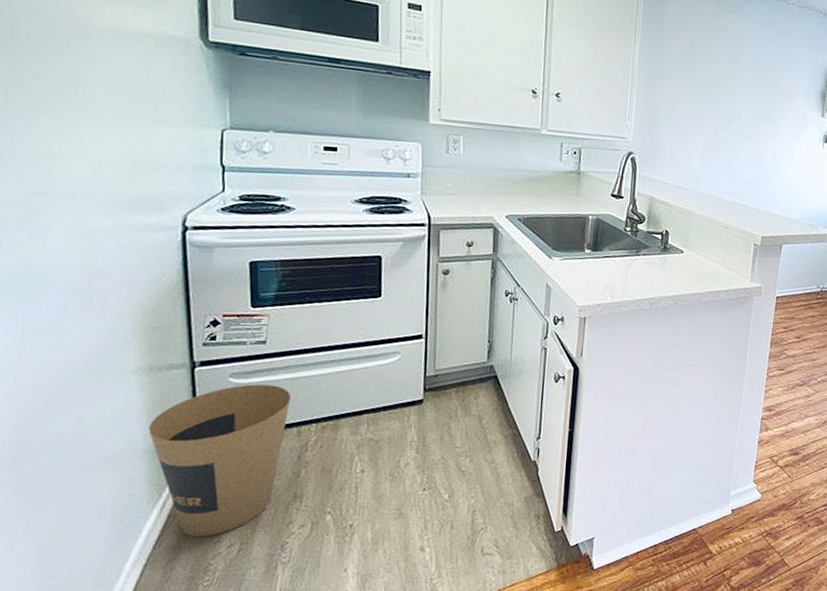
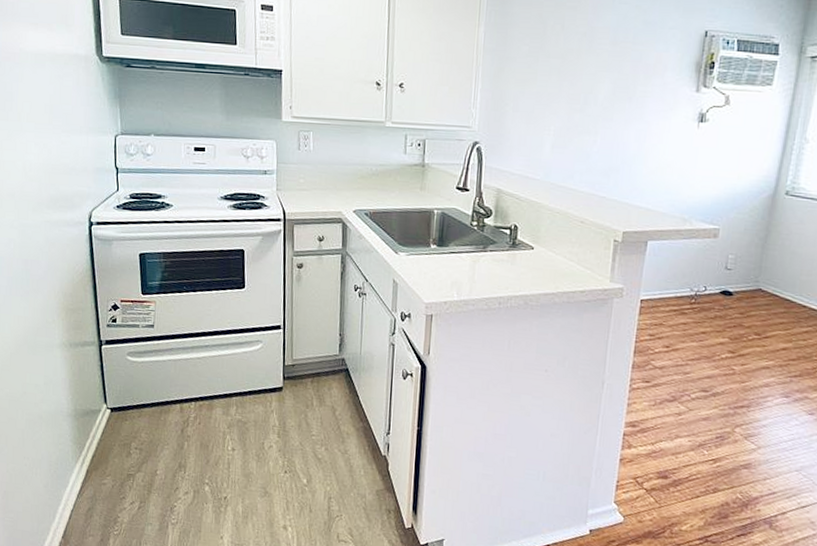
trash can: present [148,384,292,537] -> none [71,363,175,493]

